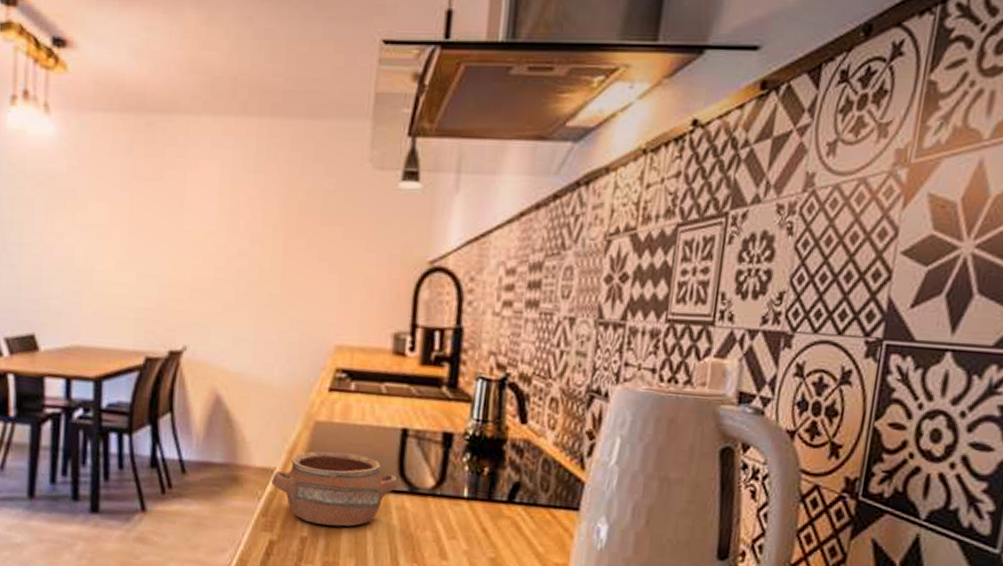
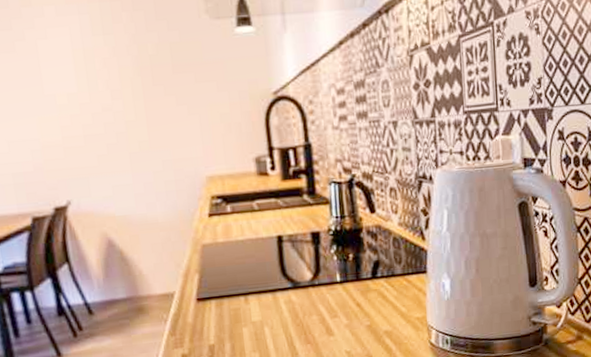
pottery: present [272,451,399,527] -> none [173,265,283,332]

